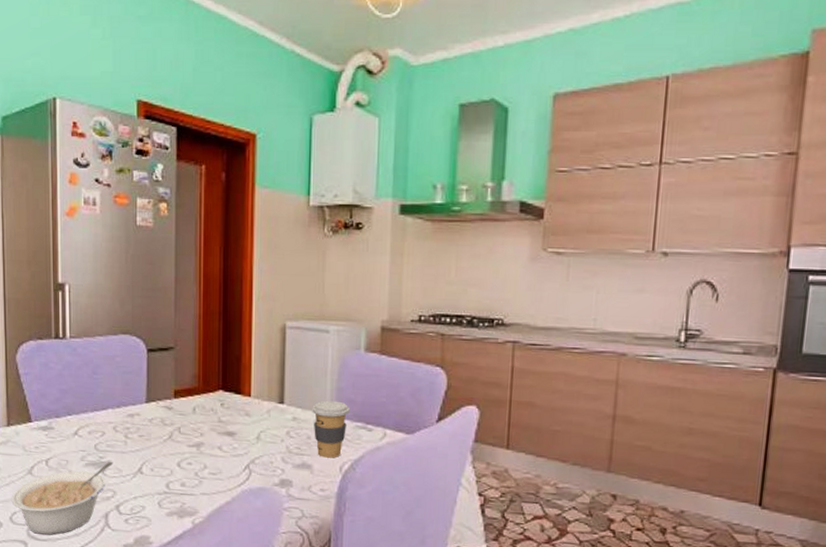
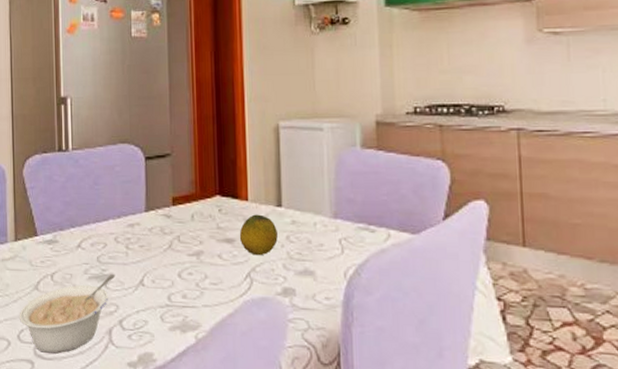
fruit: none [240,410,278,449] -> present [239,214,278,256]
coffee cup: present [312,400,350,458] -> none [311,201,350,263]

